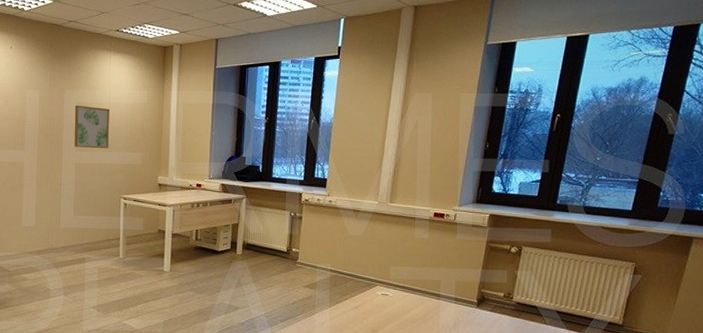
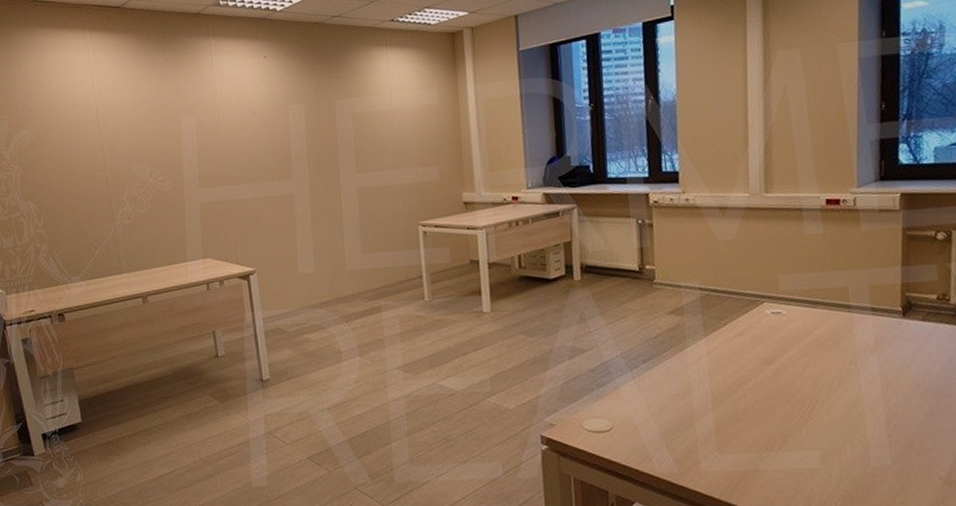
wall art: present [74,105,110,149] -> none [349,116,397,169]

